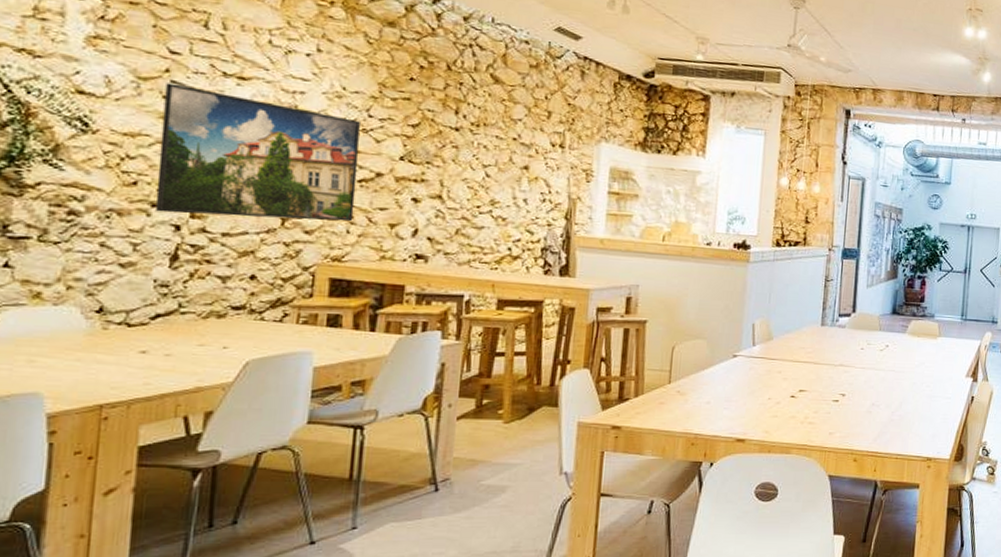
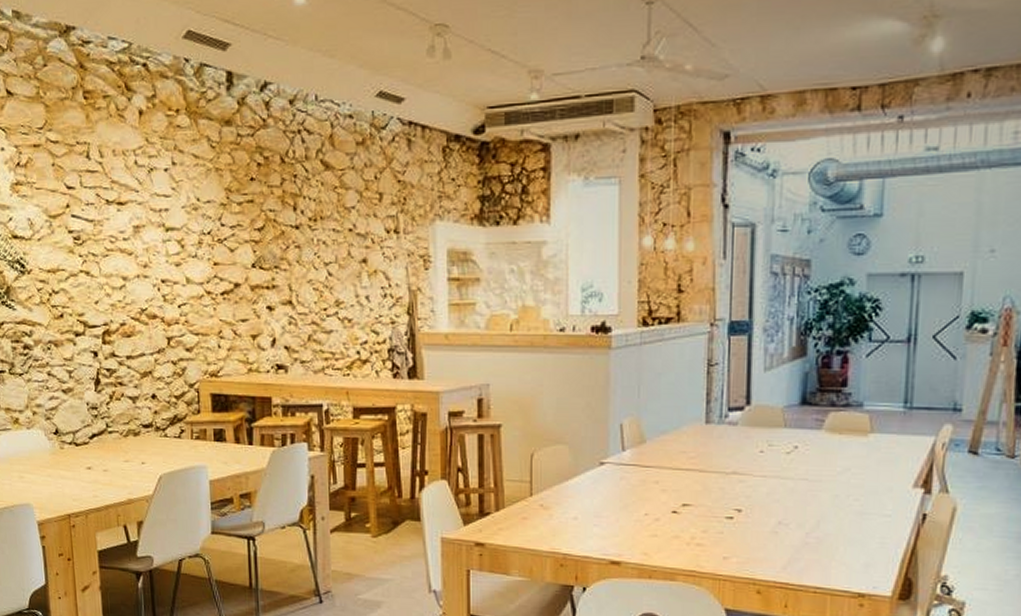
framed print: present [154,83,361,222] -> none [68,218,222,341]

